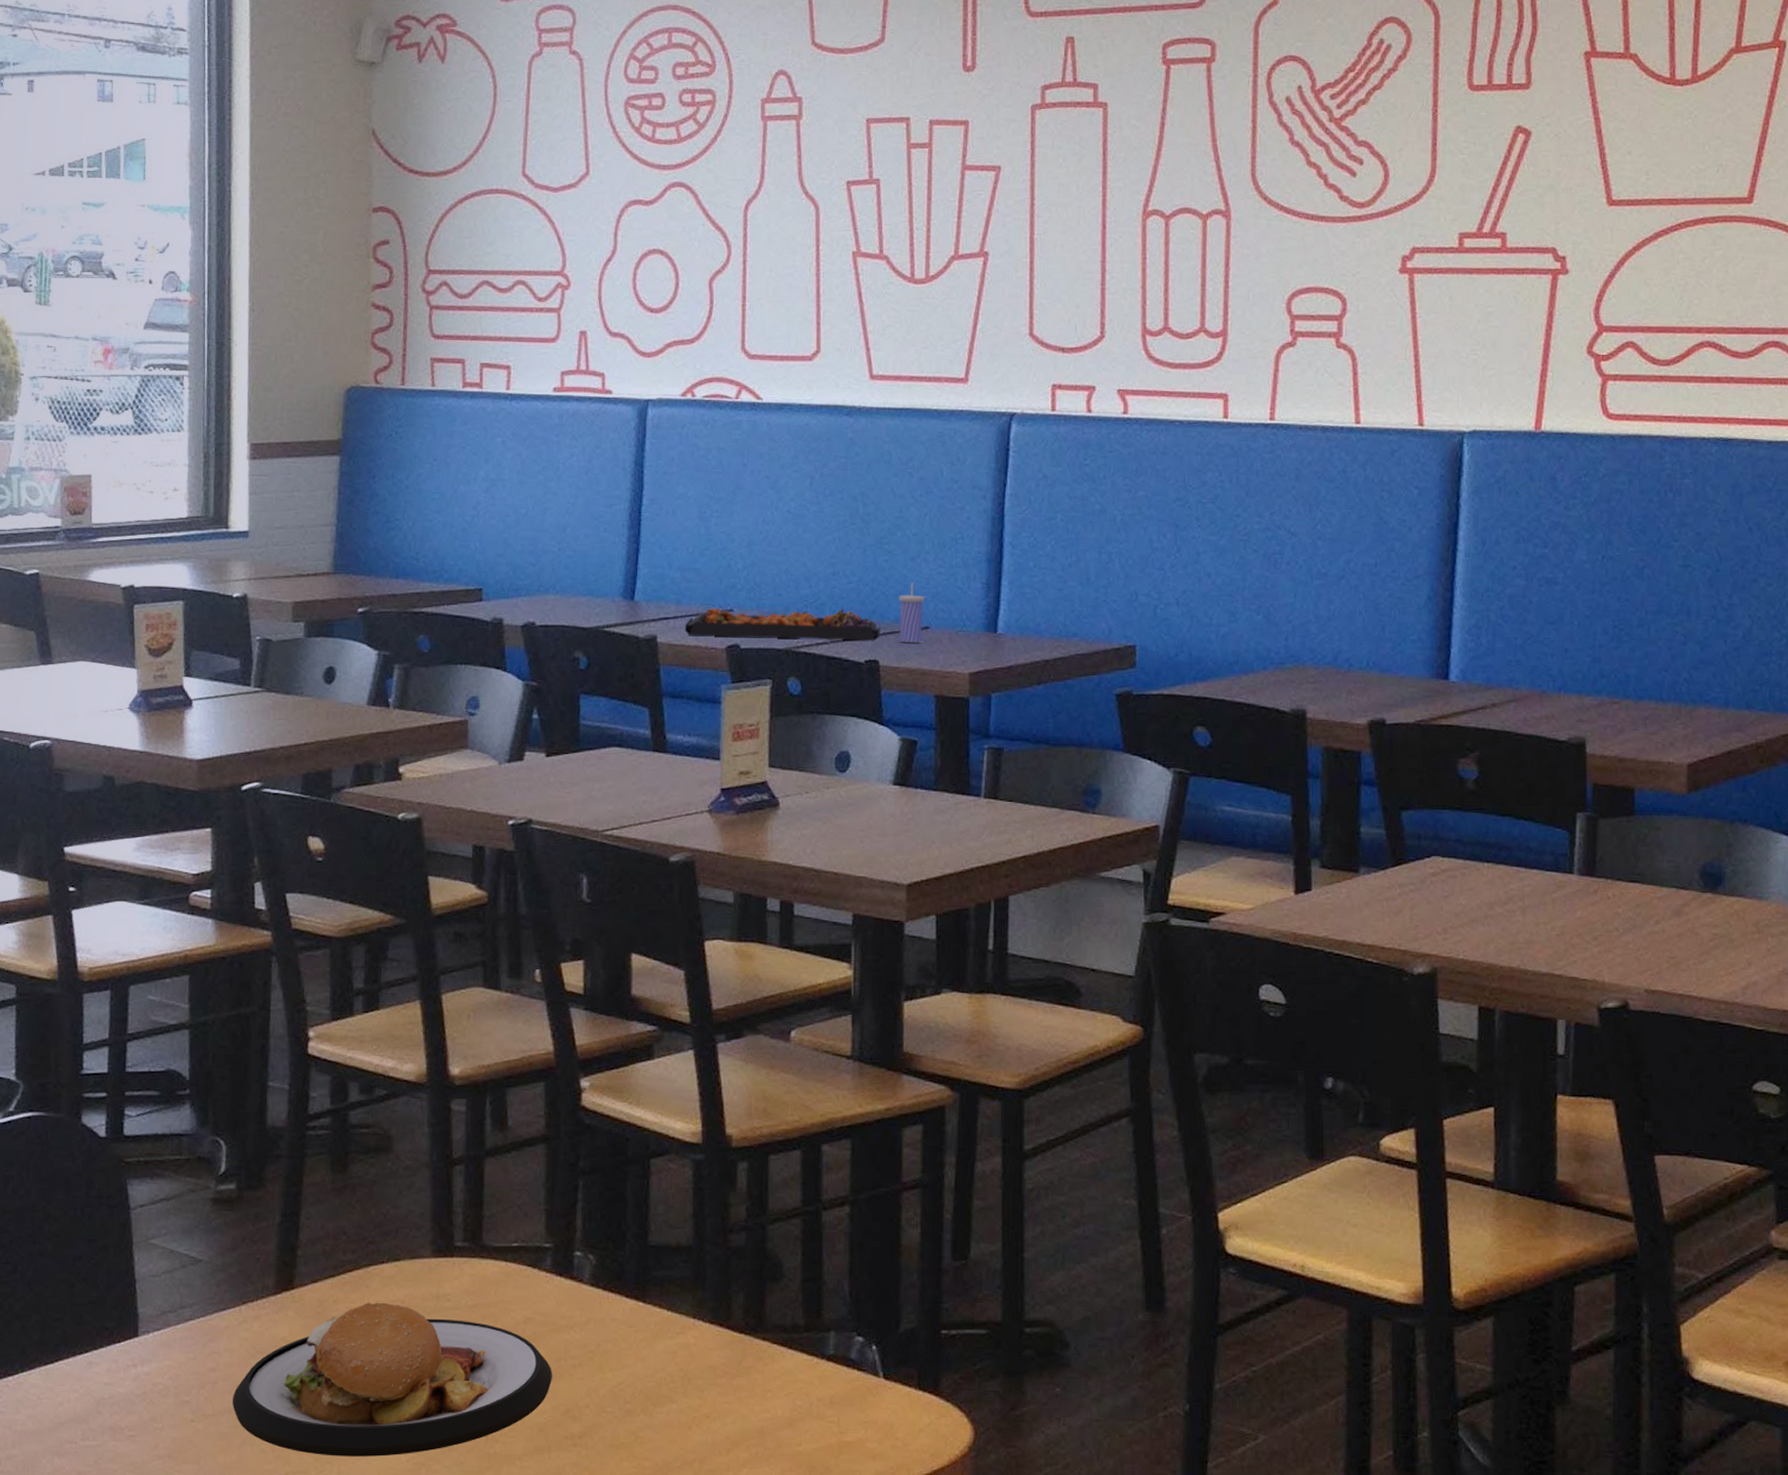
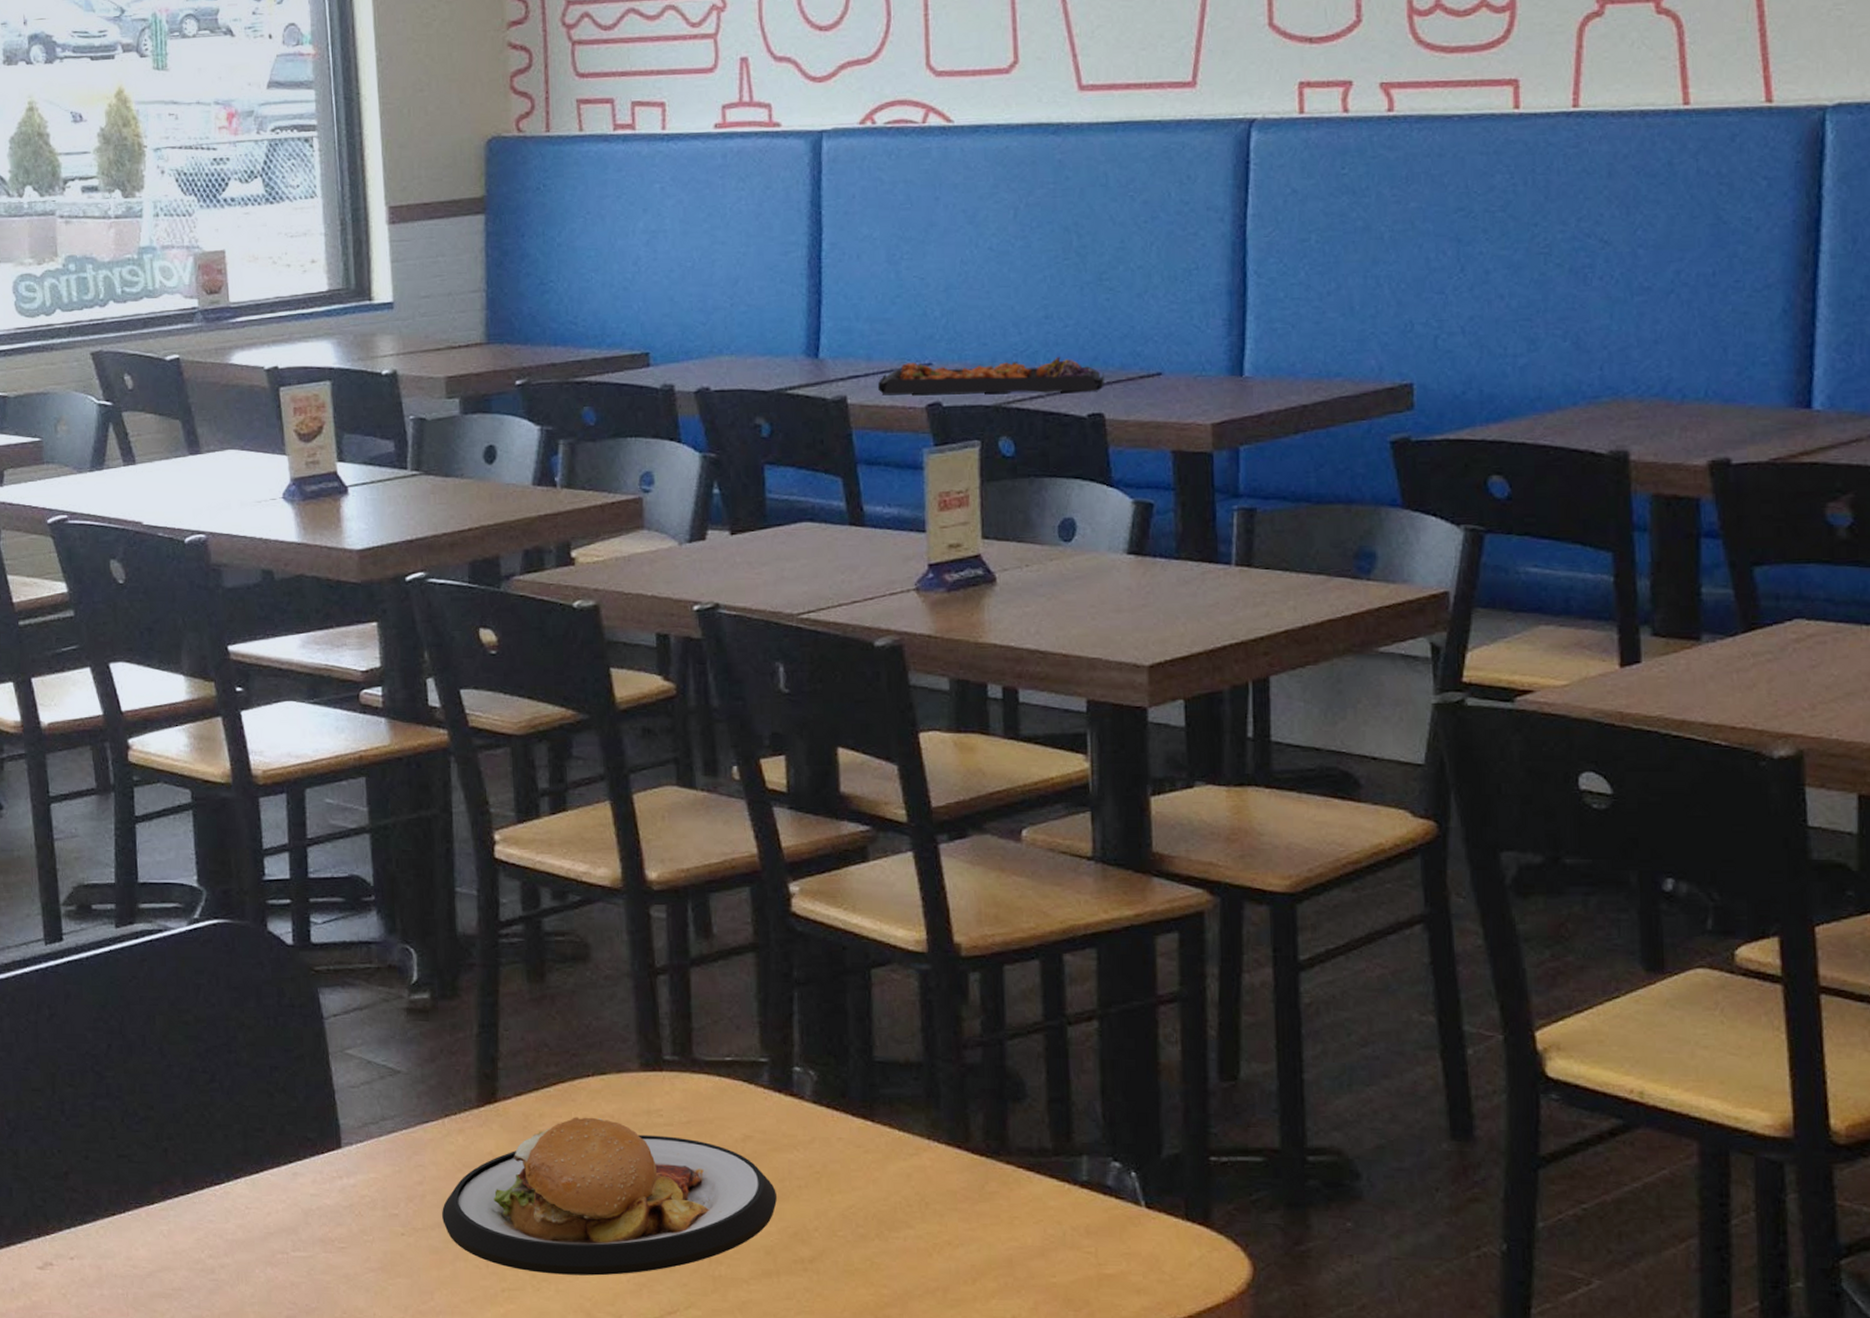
beverage cup: present [898,582,925,643] -> none [1123,323,1155,393]

